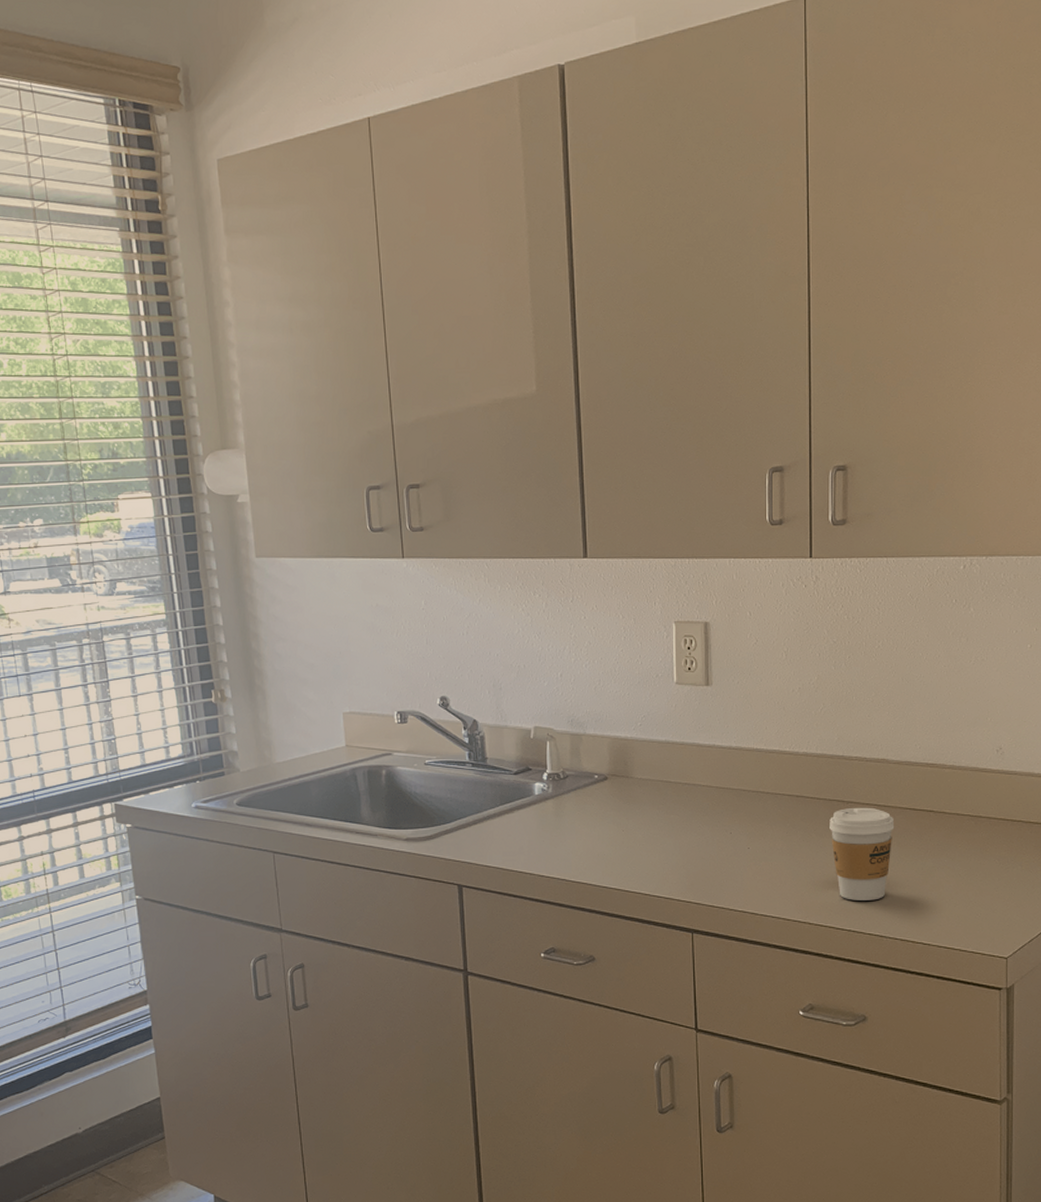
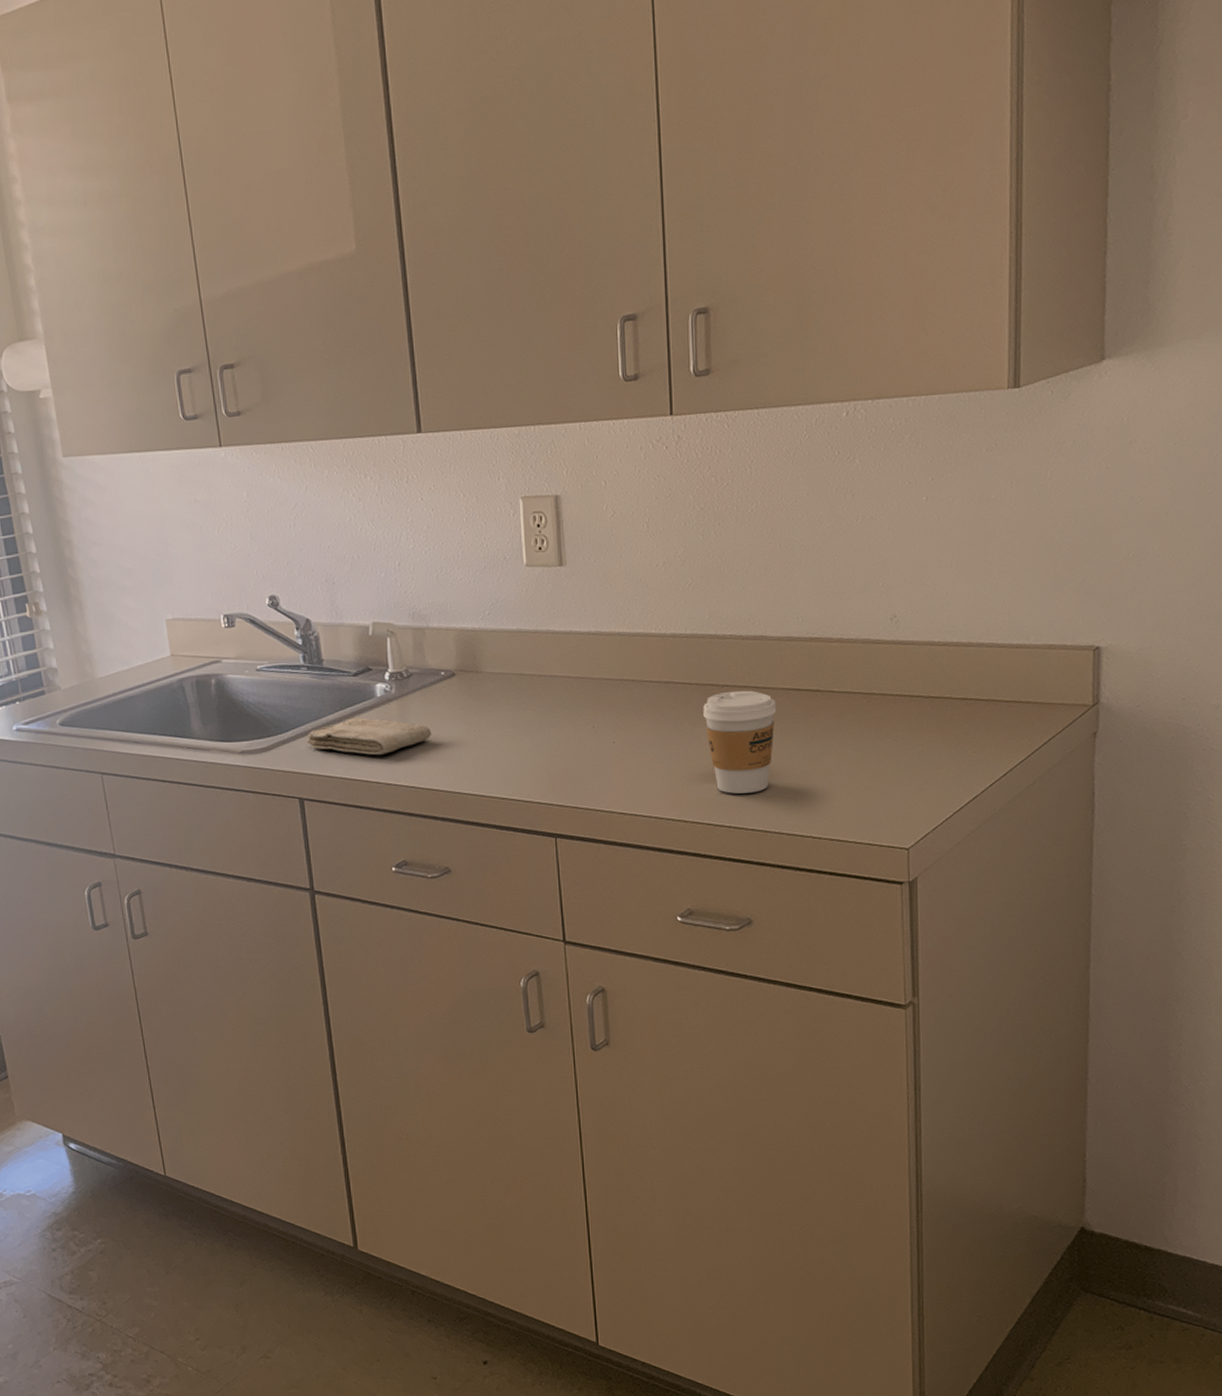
washcloth: none [468,812,584,849] -> present [306,716,432,756]

